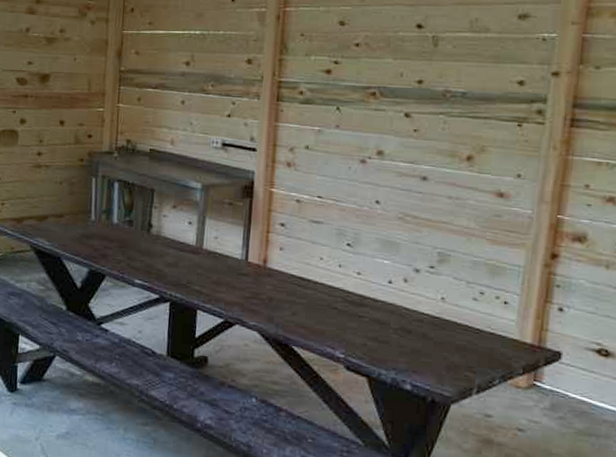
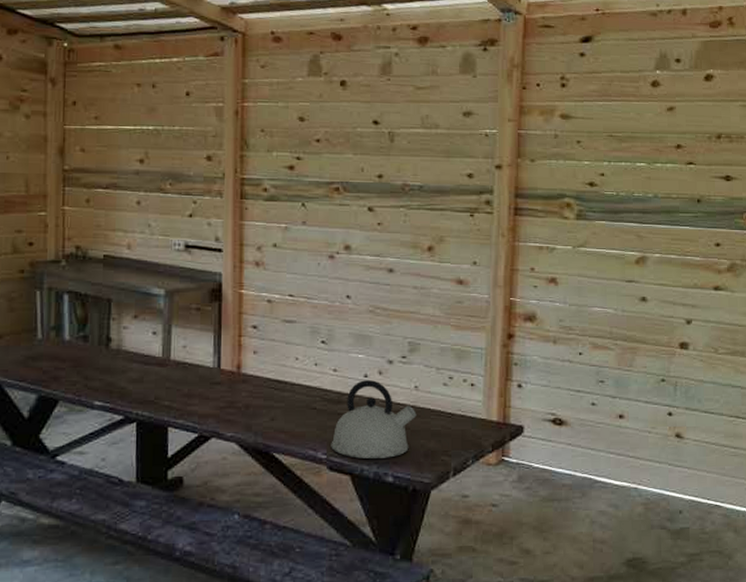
kettle: none [349,286,442,366] -> present [331,380,417,459]

